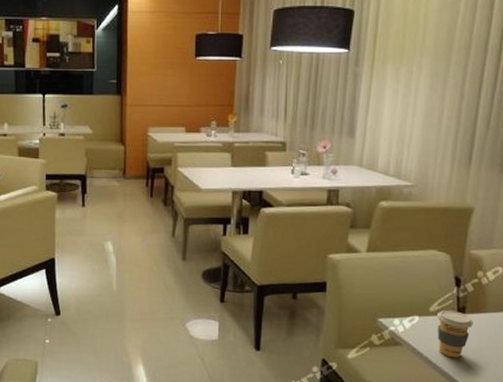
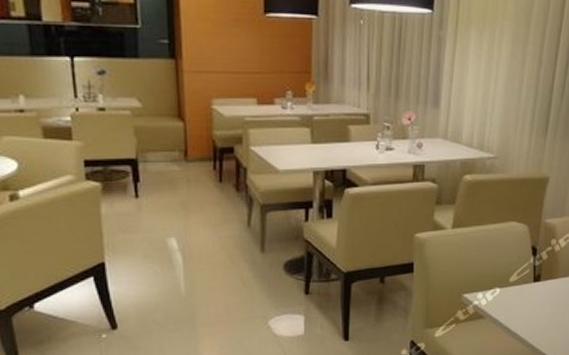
coffee cup: present [437,309,473,358] -> none [516,279,547,325]

